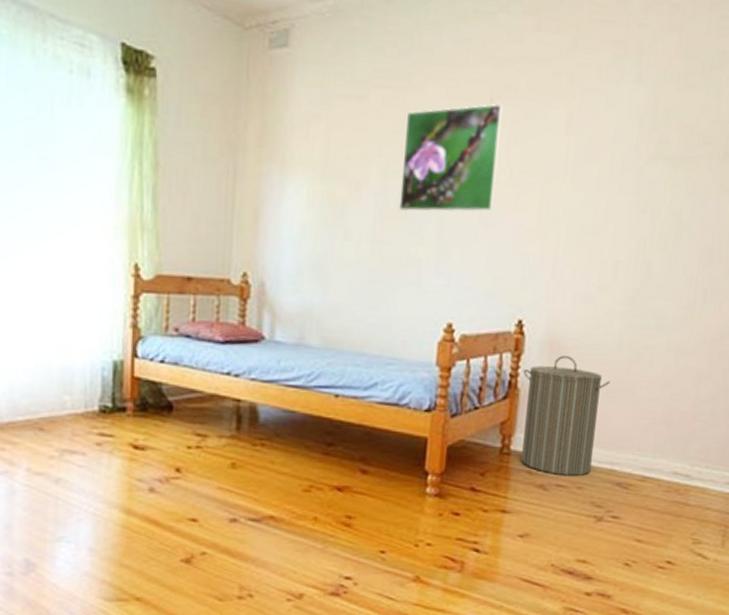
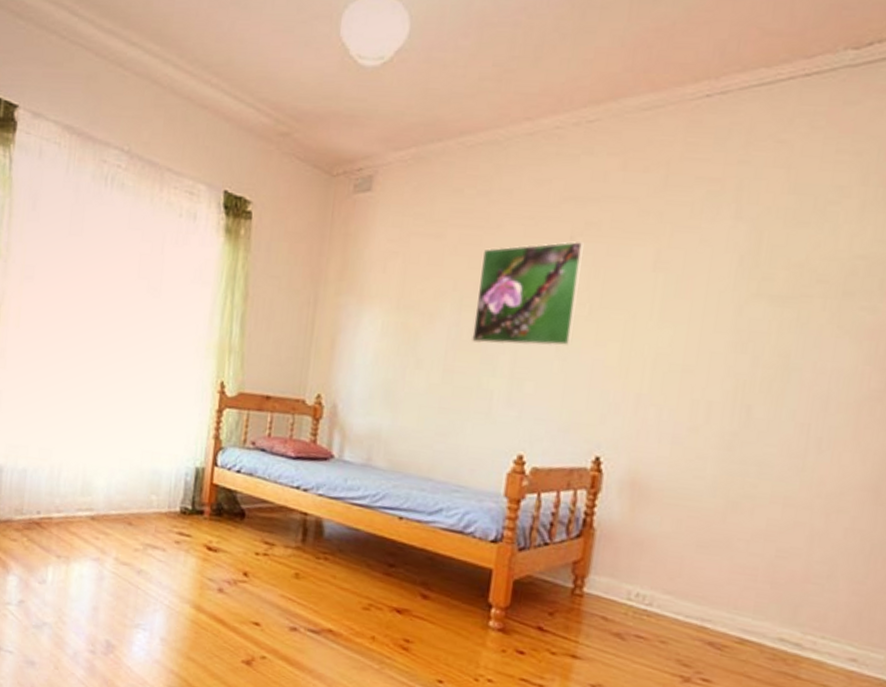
laundry hamper: present [521,356,610,477] -> none [595,497,702,629]

